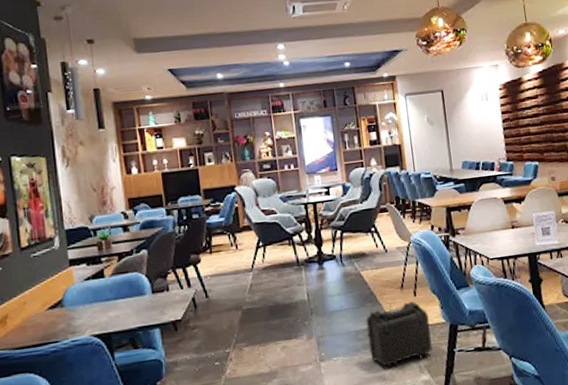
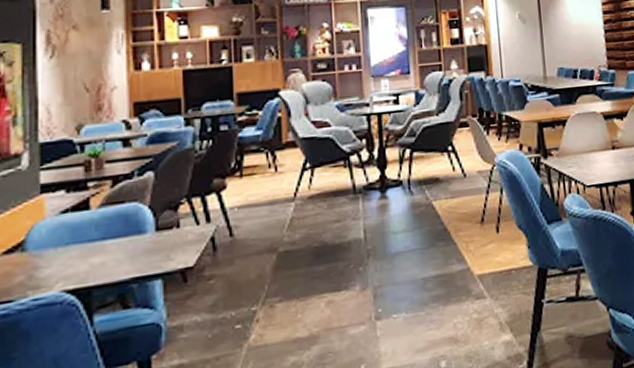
backpack: present [366,301,432,369] -> none [436,239,516,327]

